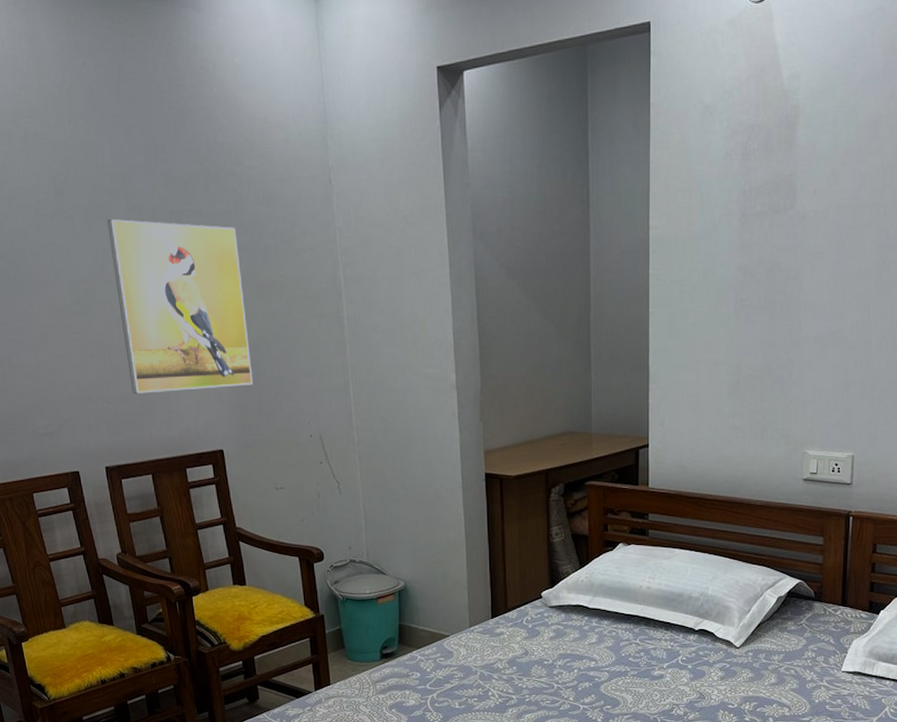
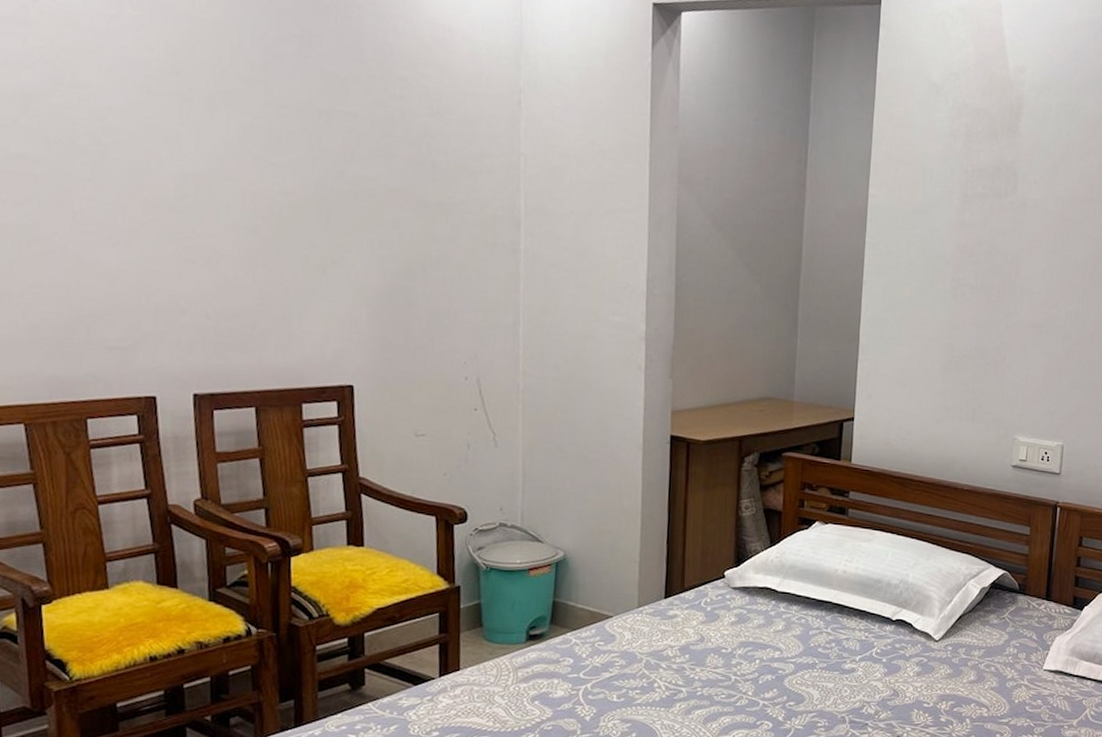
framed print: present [107,219,253,394] -> none [235,109,401,315]

